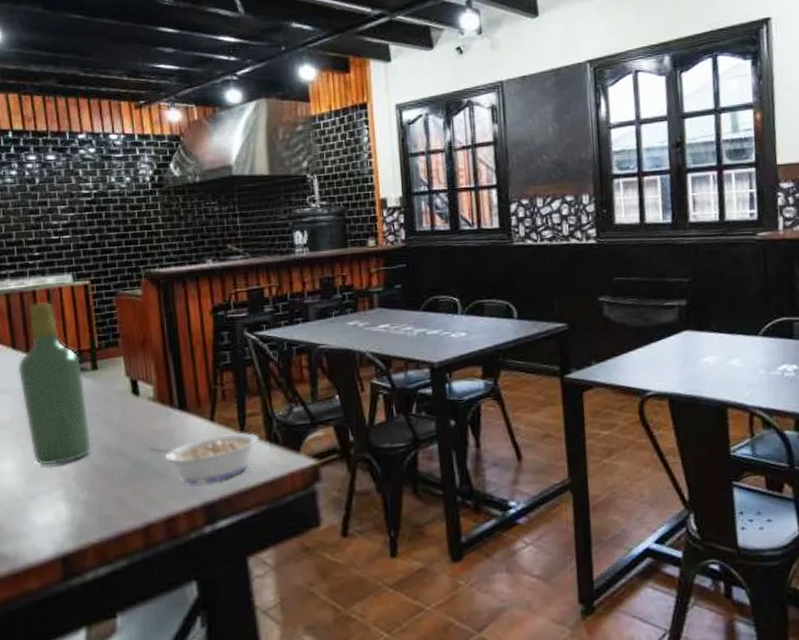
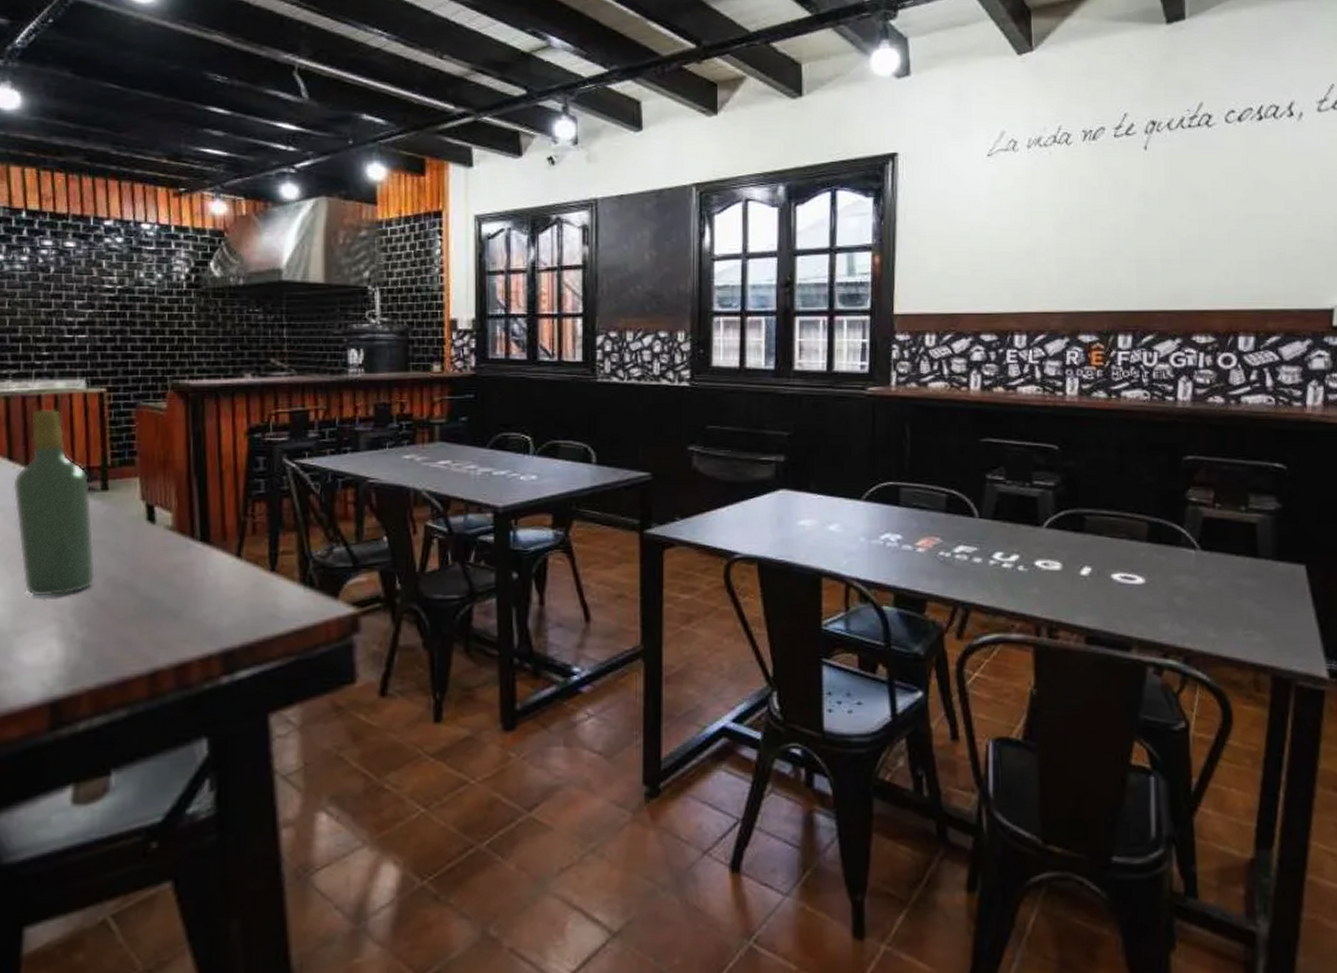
legume: present [147,432,259,485] -> none [160,572,292,628]

